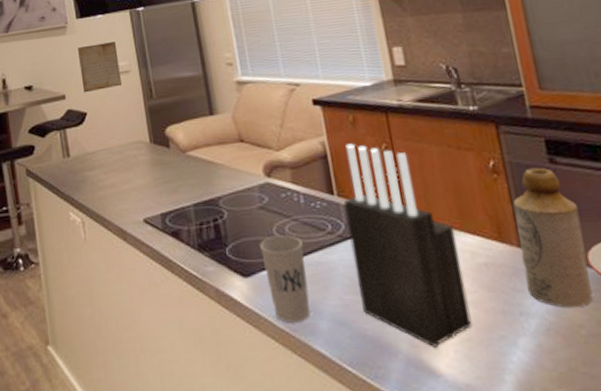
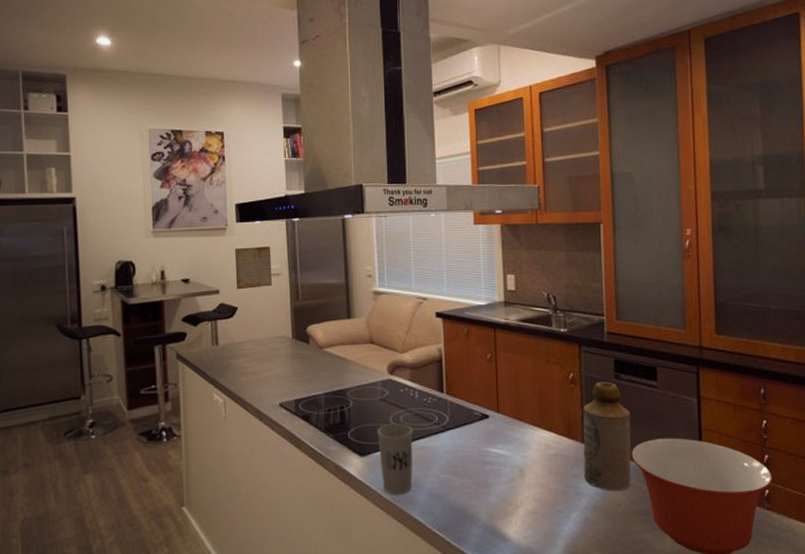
knife block: present [344,143,473,347] -> none [450,351,538,518]

